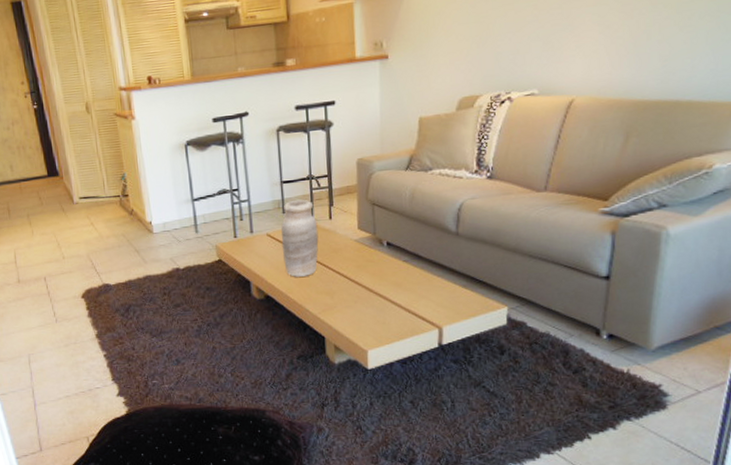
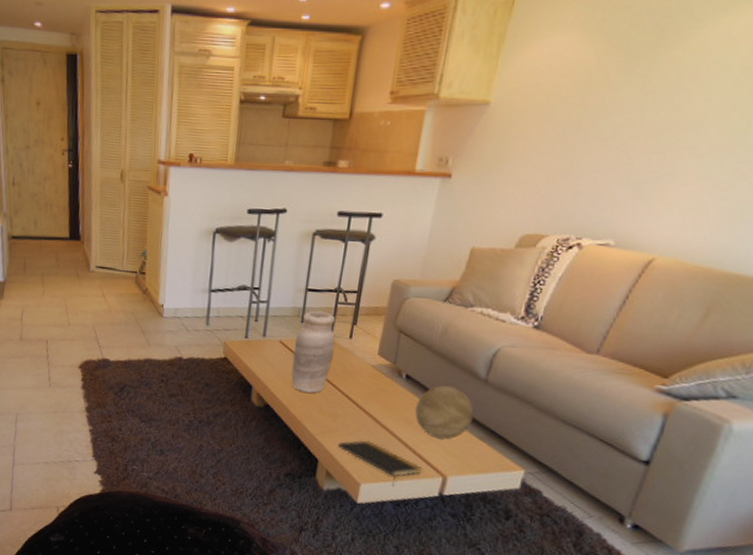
notepad: none [340,310,419,345] -> present [338,440,422,485]
decorative ball: none [401,244,454,294] -> present [415,385,474,440]

